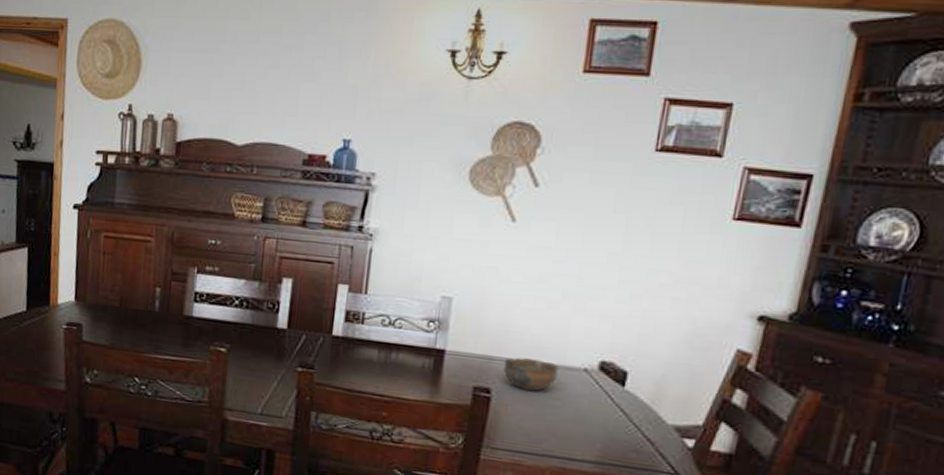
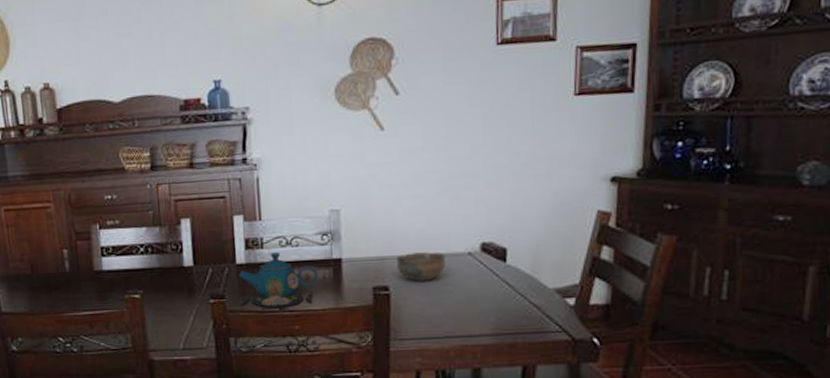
teapot: none [329,330,418,392] -> present [238,252,319,309]

